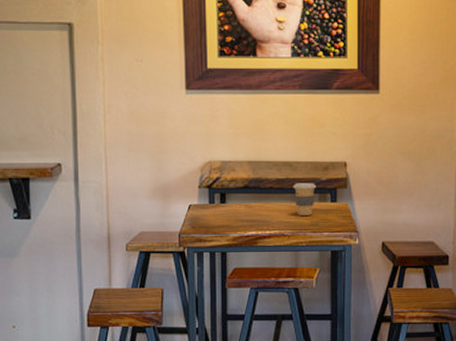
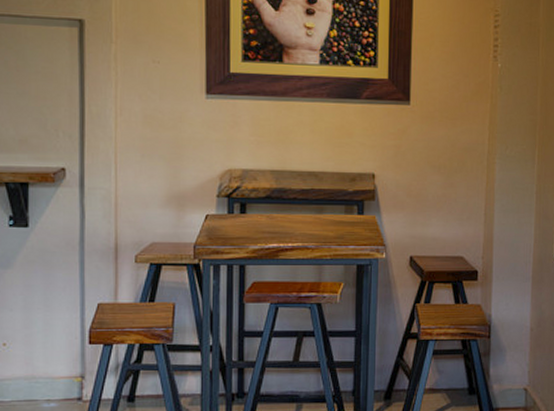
coffee cup: present [293,183,317,215] -> none [318,194,343,228]

